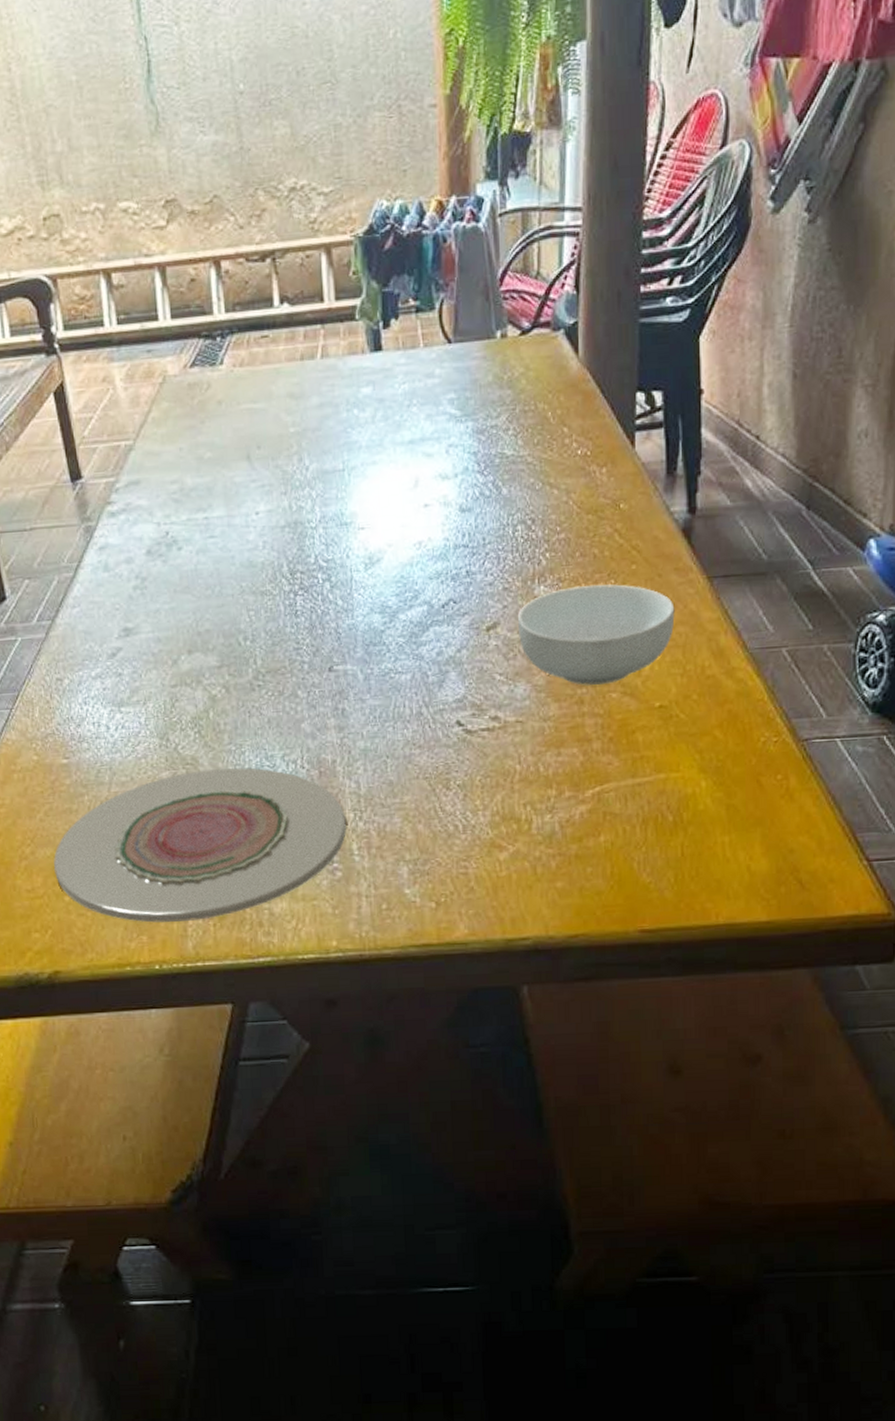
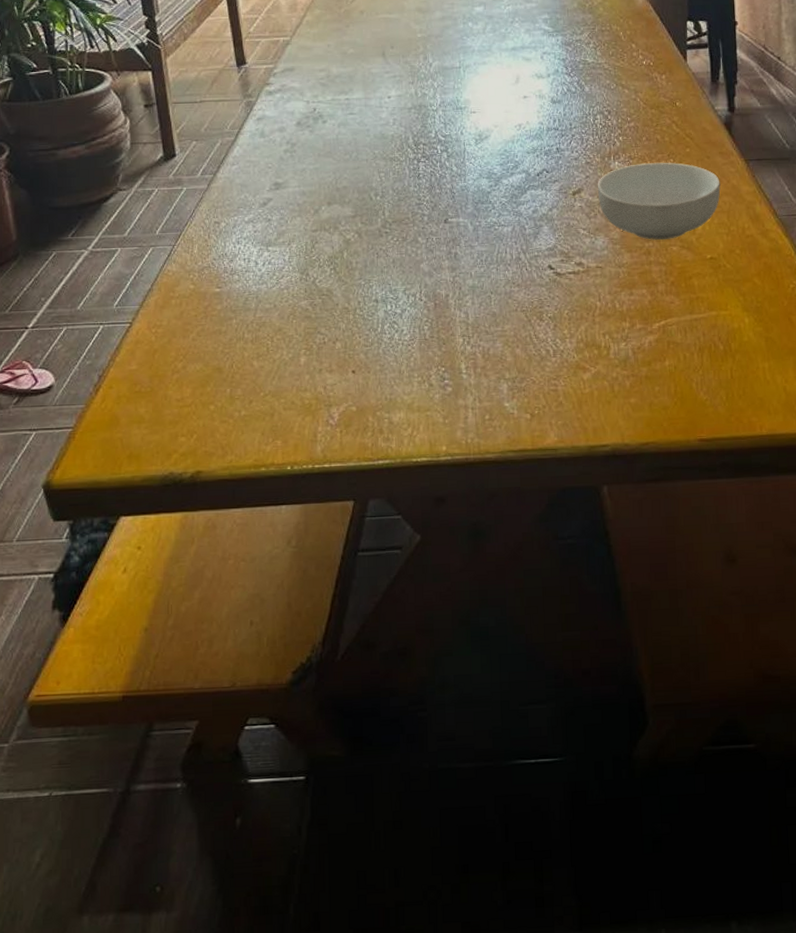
plate: present [53,767,346,923] -> none [201,299,456,429]

